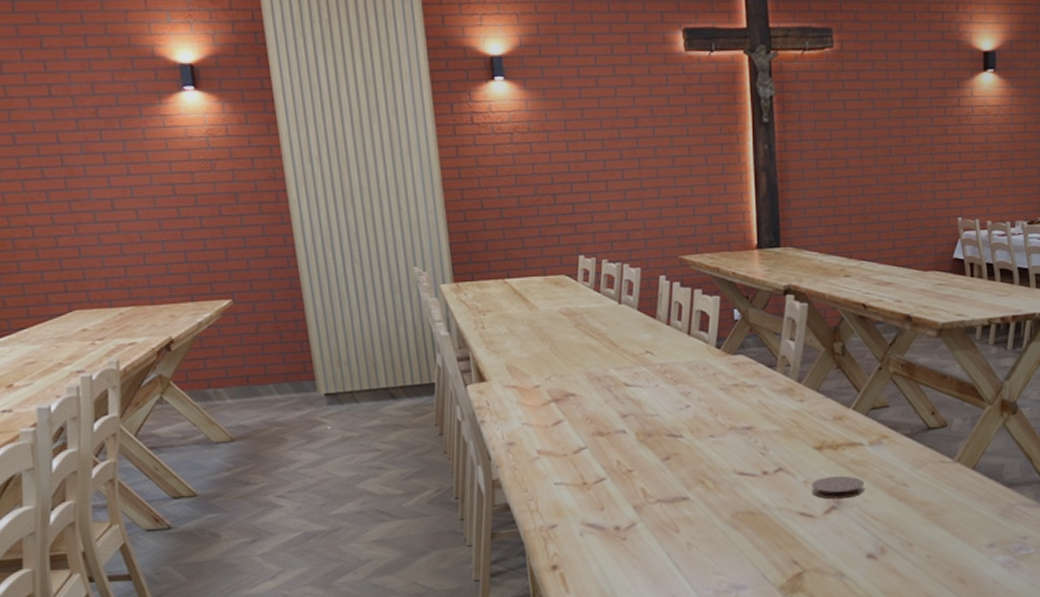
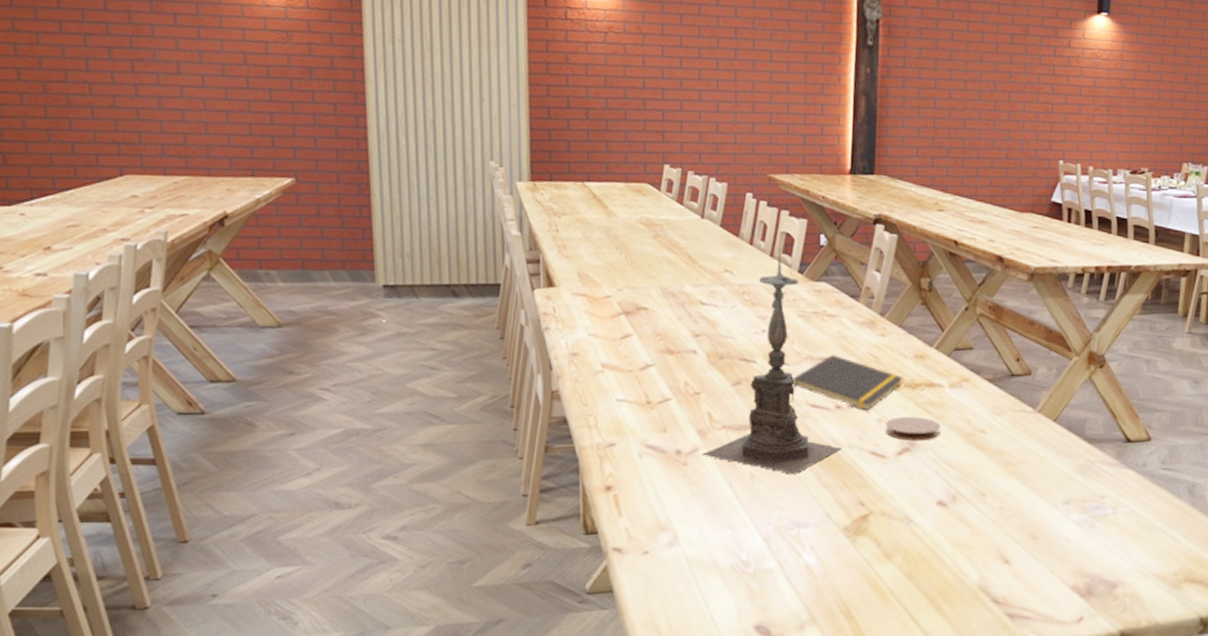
candle holder: none [640,325,771,541] -> present [702,247,841,475]
notepad: none [718,423,825,474] -> present [790,355,904,410]

